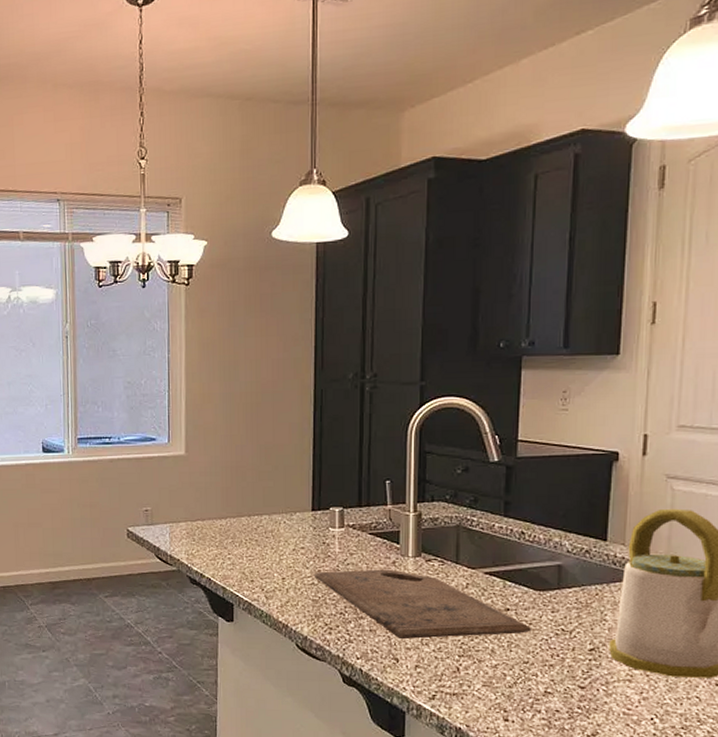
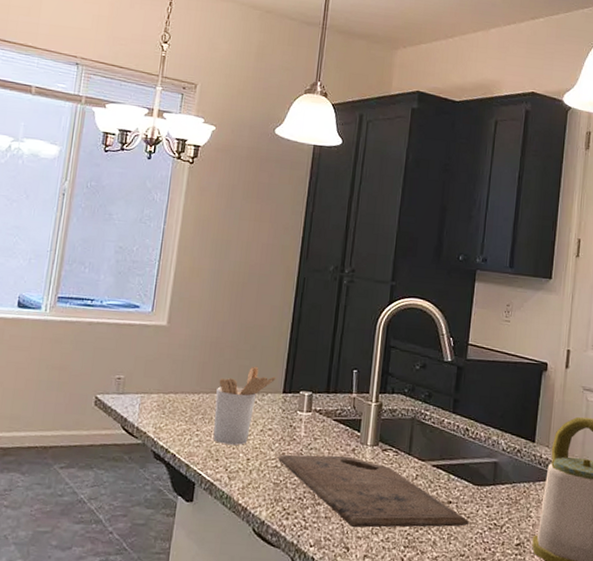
utensil holder: none [243,486,303,565] -> present [213,366,276,445]

